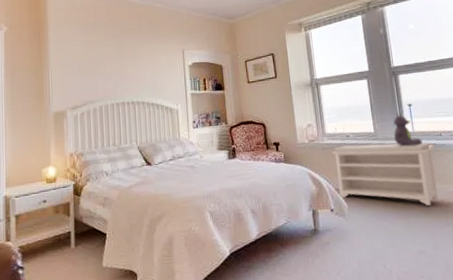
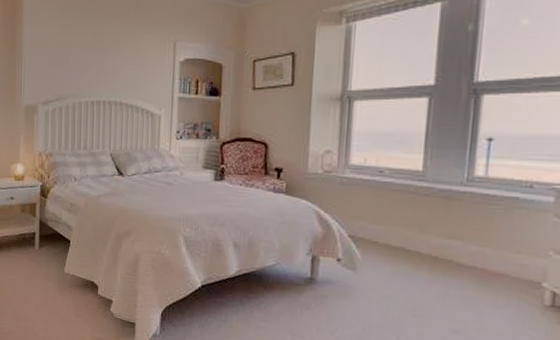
bench: present [332,142,439,206] -> none [352,183,517,278]
stuffed bear: present [393,113,422,147] -> none [451,149,497,197]

